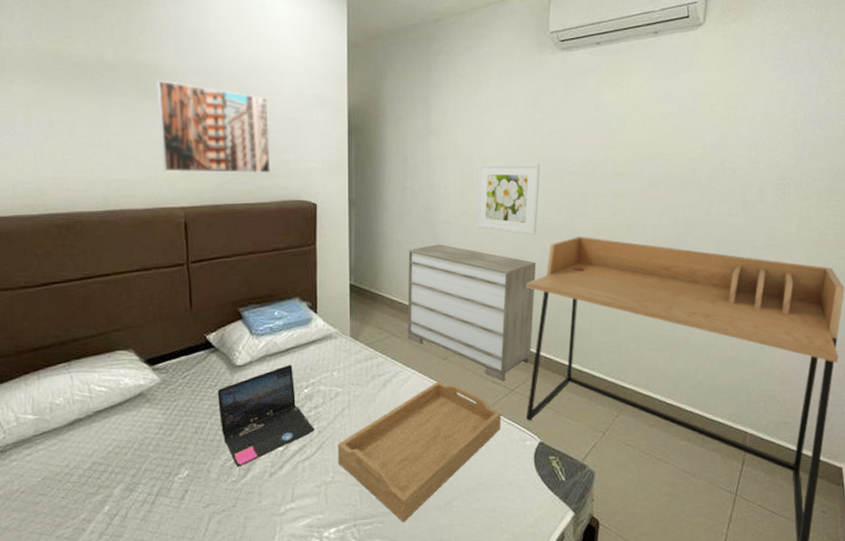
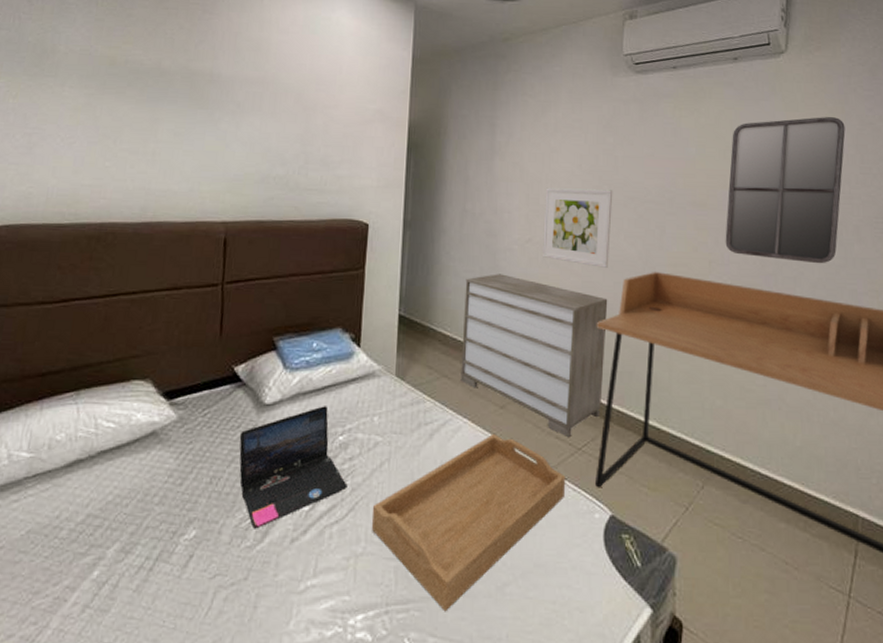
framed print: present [156,80,271,174] -> none [207,88,326,190]
home mirror: none [642,87,755,224] -> present [725,117,845,264]

